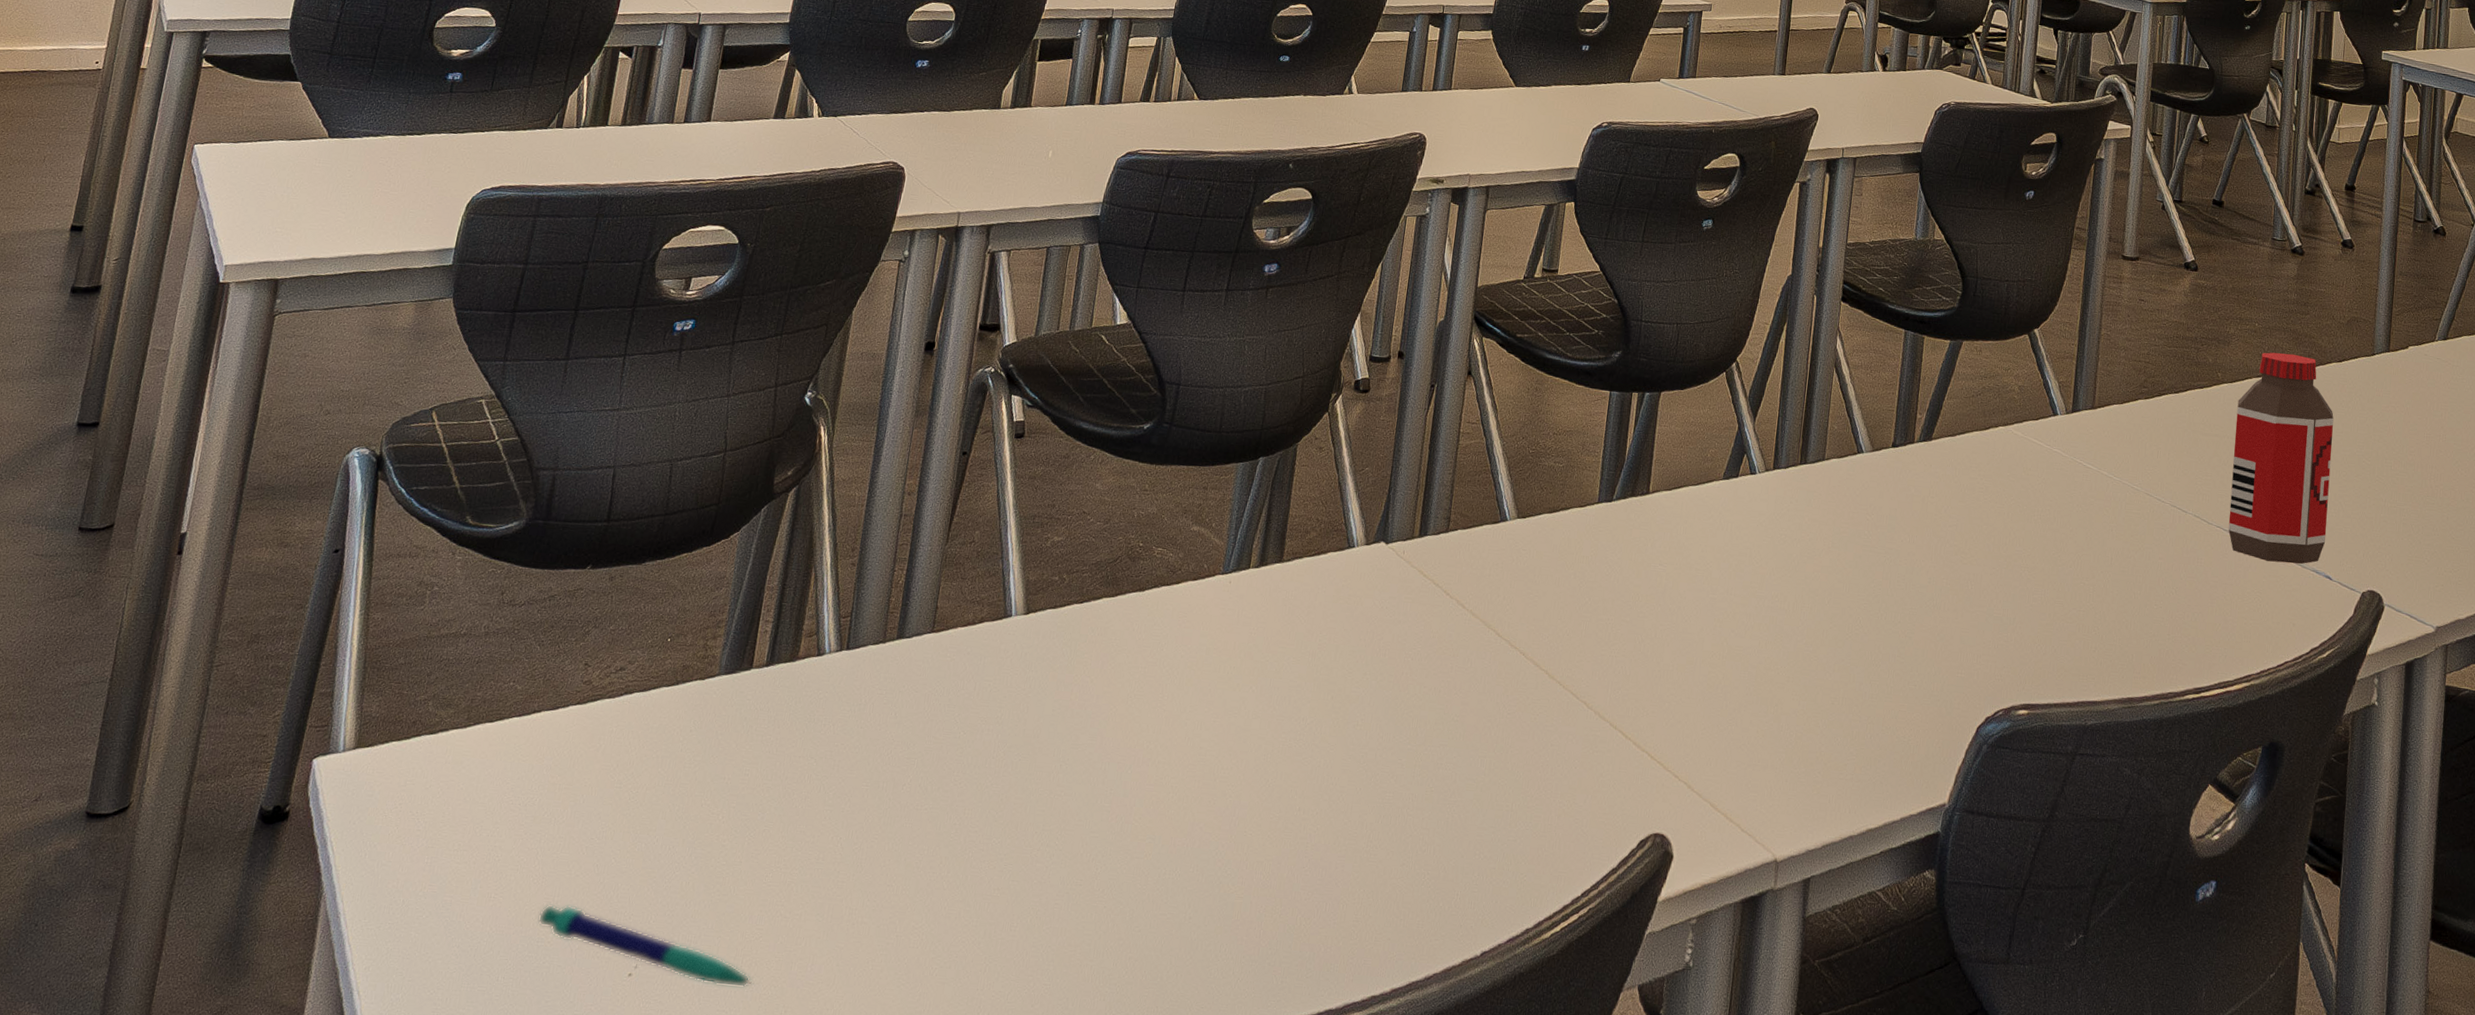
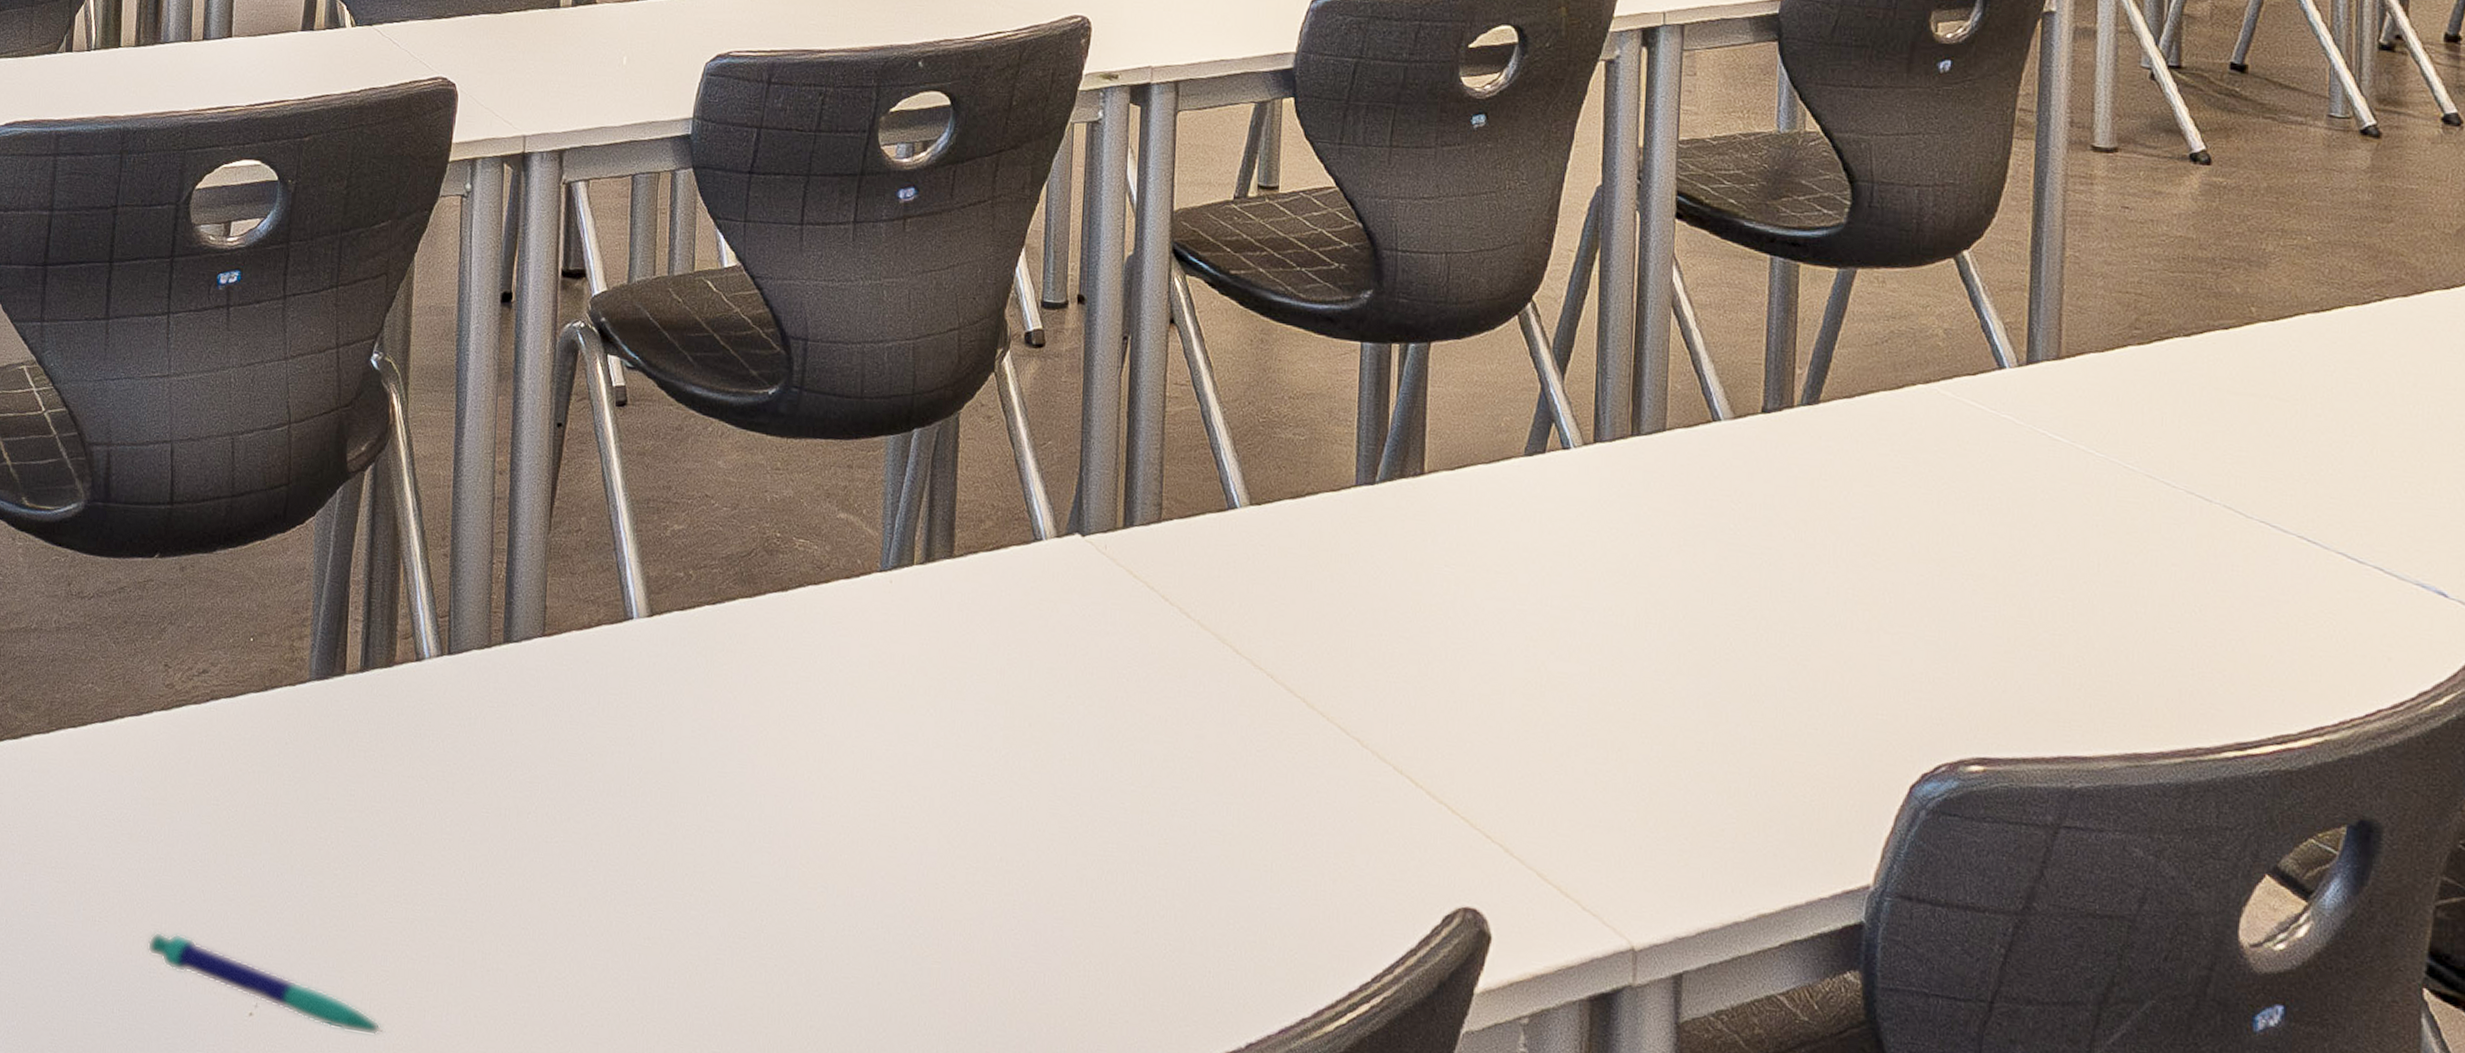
bottle: present [2228,352,2334,564] -> none [2277,277,2441,575]

